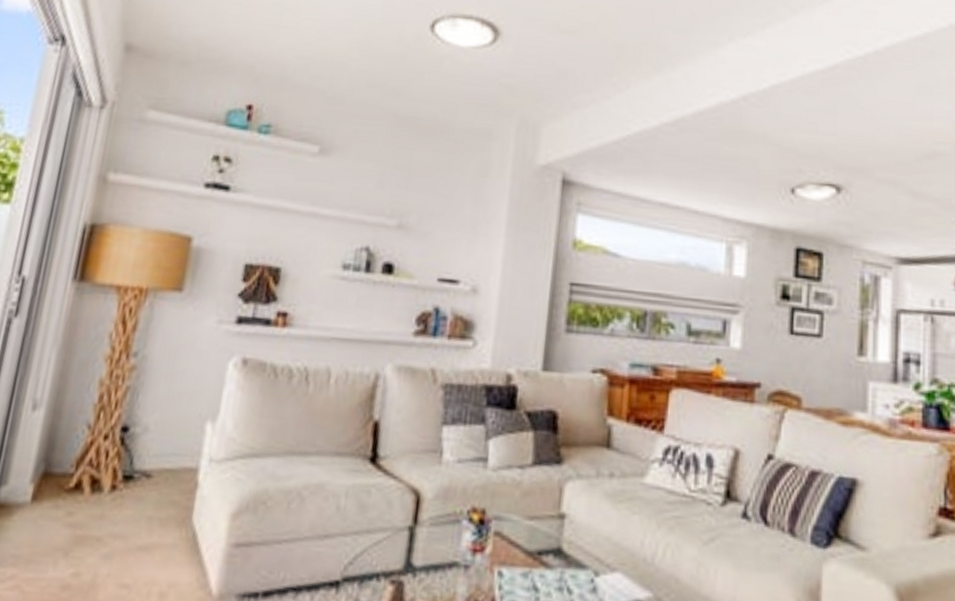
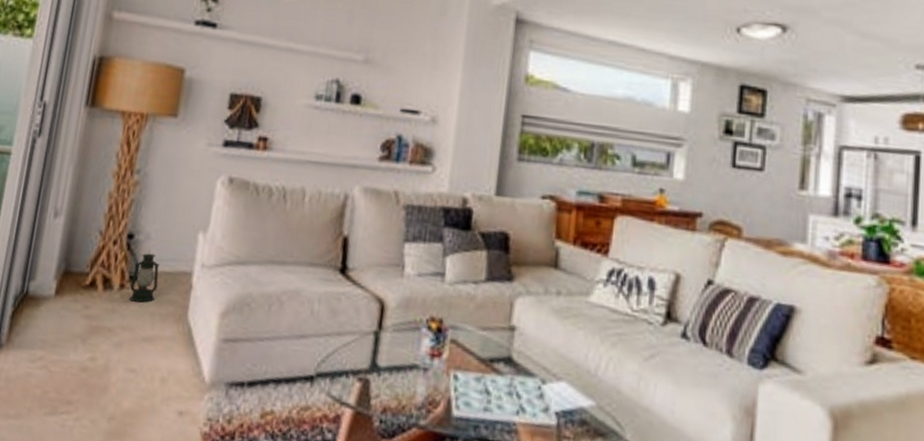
lantern: none [122,444,160,506] -> present [129,249,160,303]

